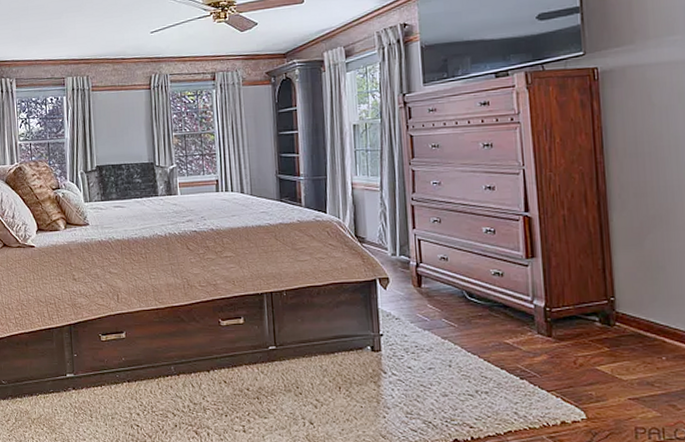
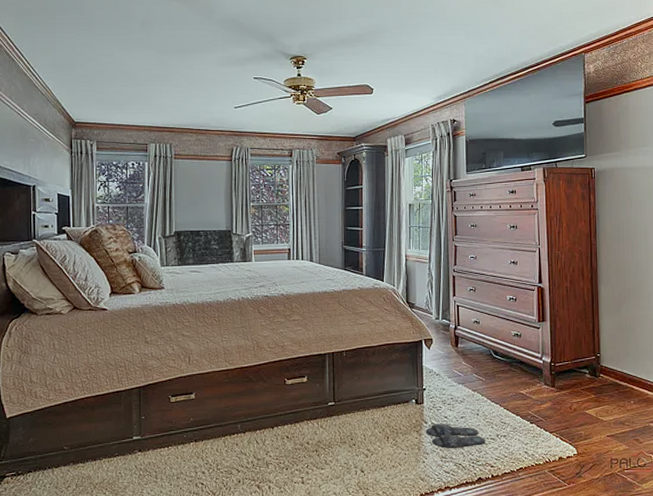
slippers: none [386,374,462,403] -> present [426,423,486,448]

